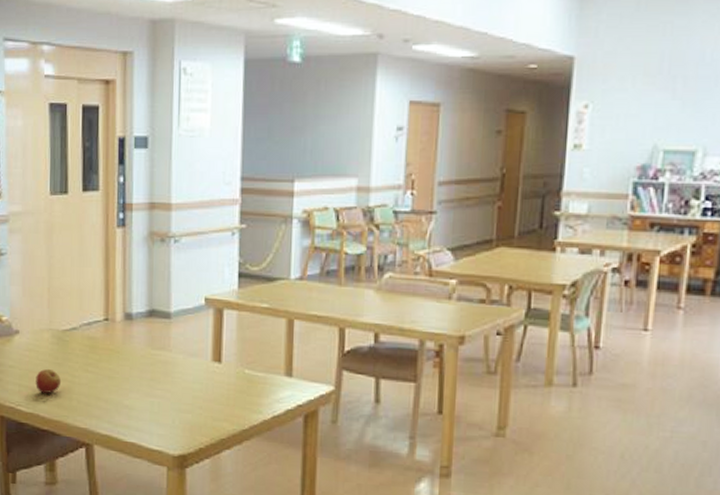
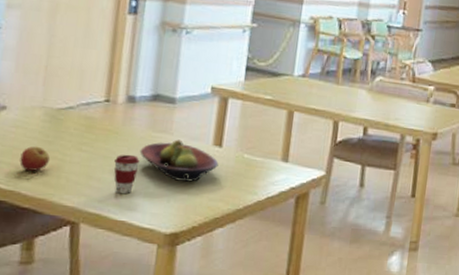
coffee cup: none [119,374,142,415] -> present [114,154,140,194]
fruit bowl: none [141,356,220,401] -> present [139,139,219,182]

